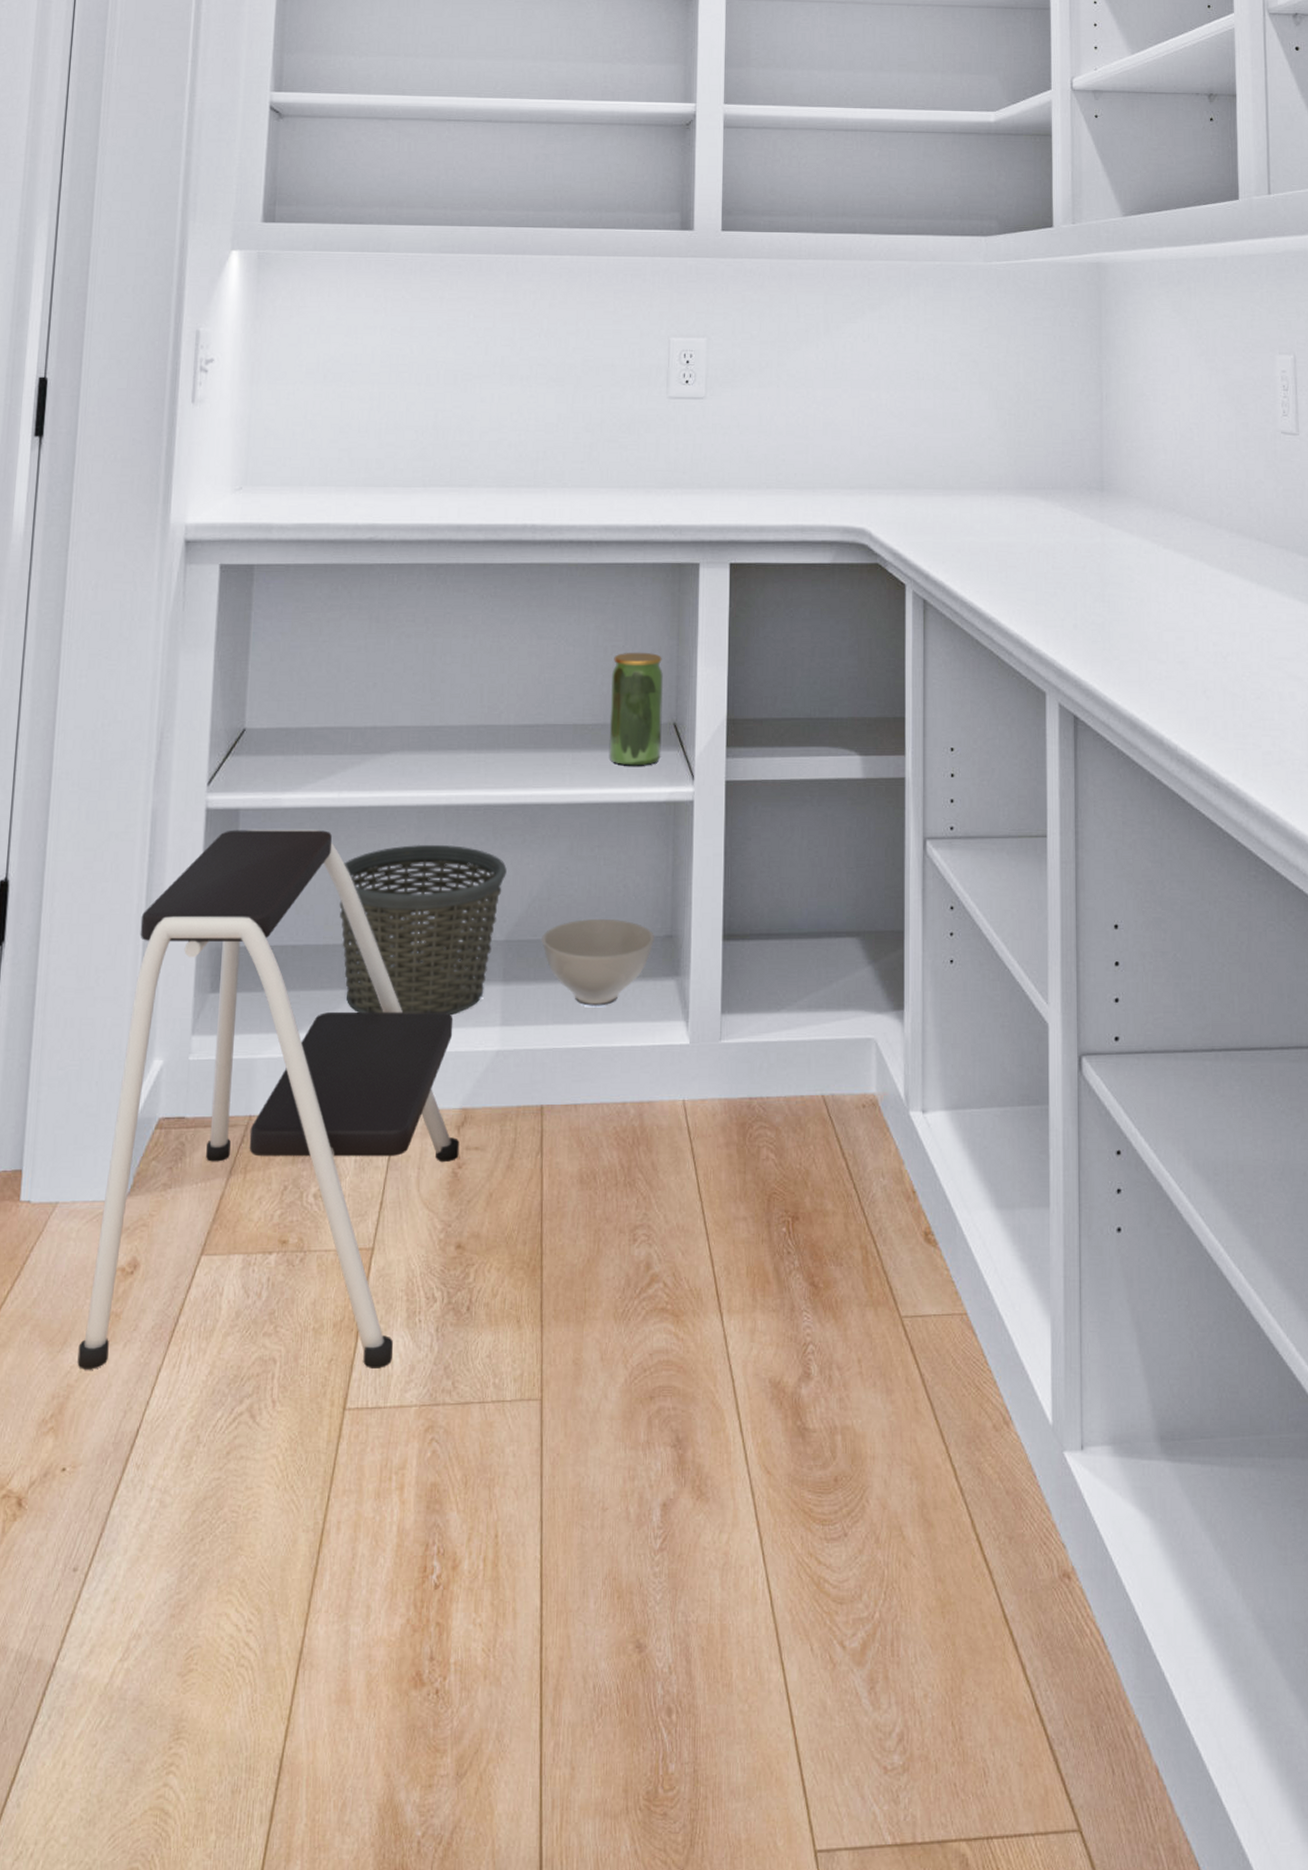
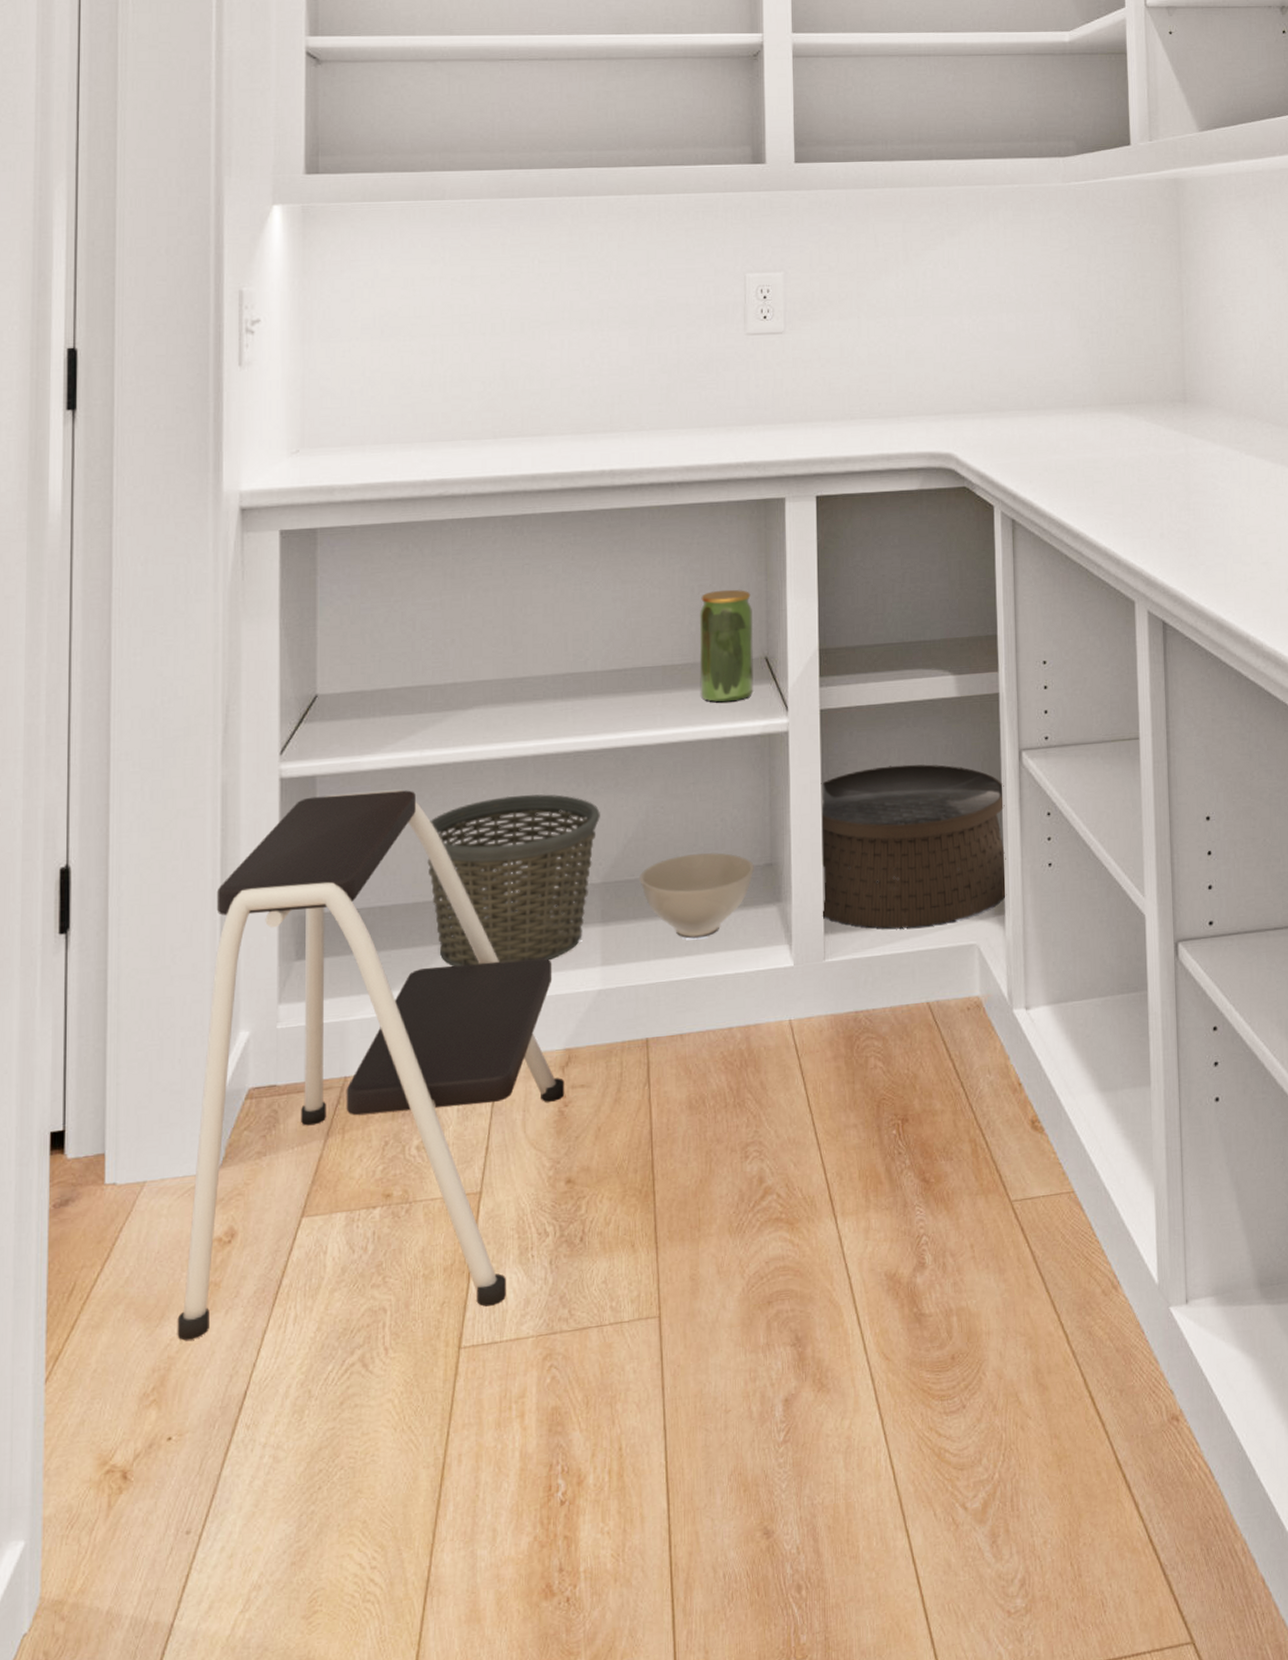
woven basket: none [720,844,907,1015] -> present [821,764,1007,928]

